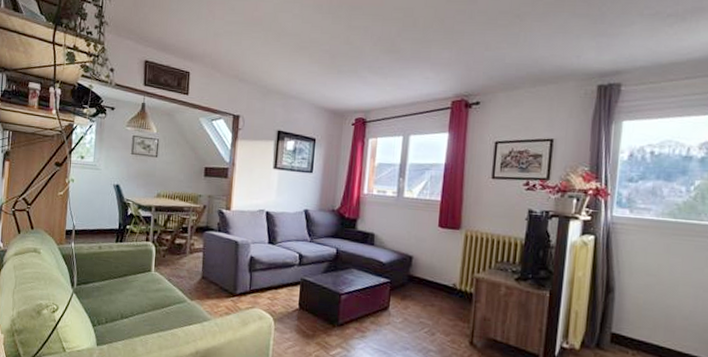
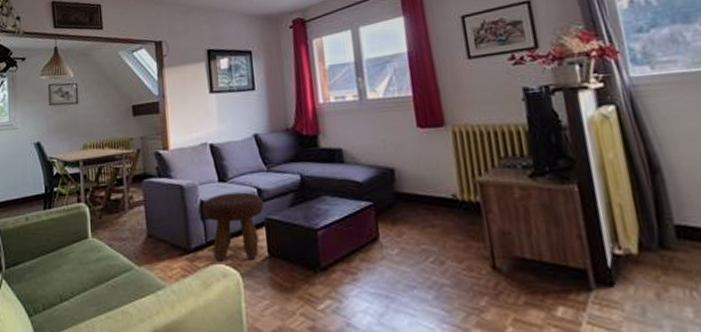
footstool: none [251,253,303,309] -> present [202,192,265,261]

